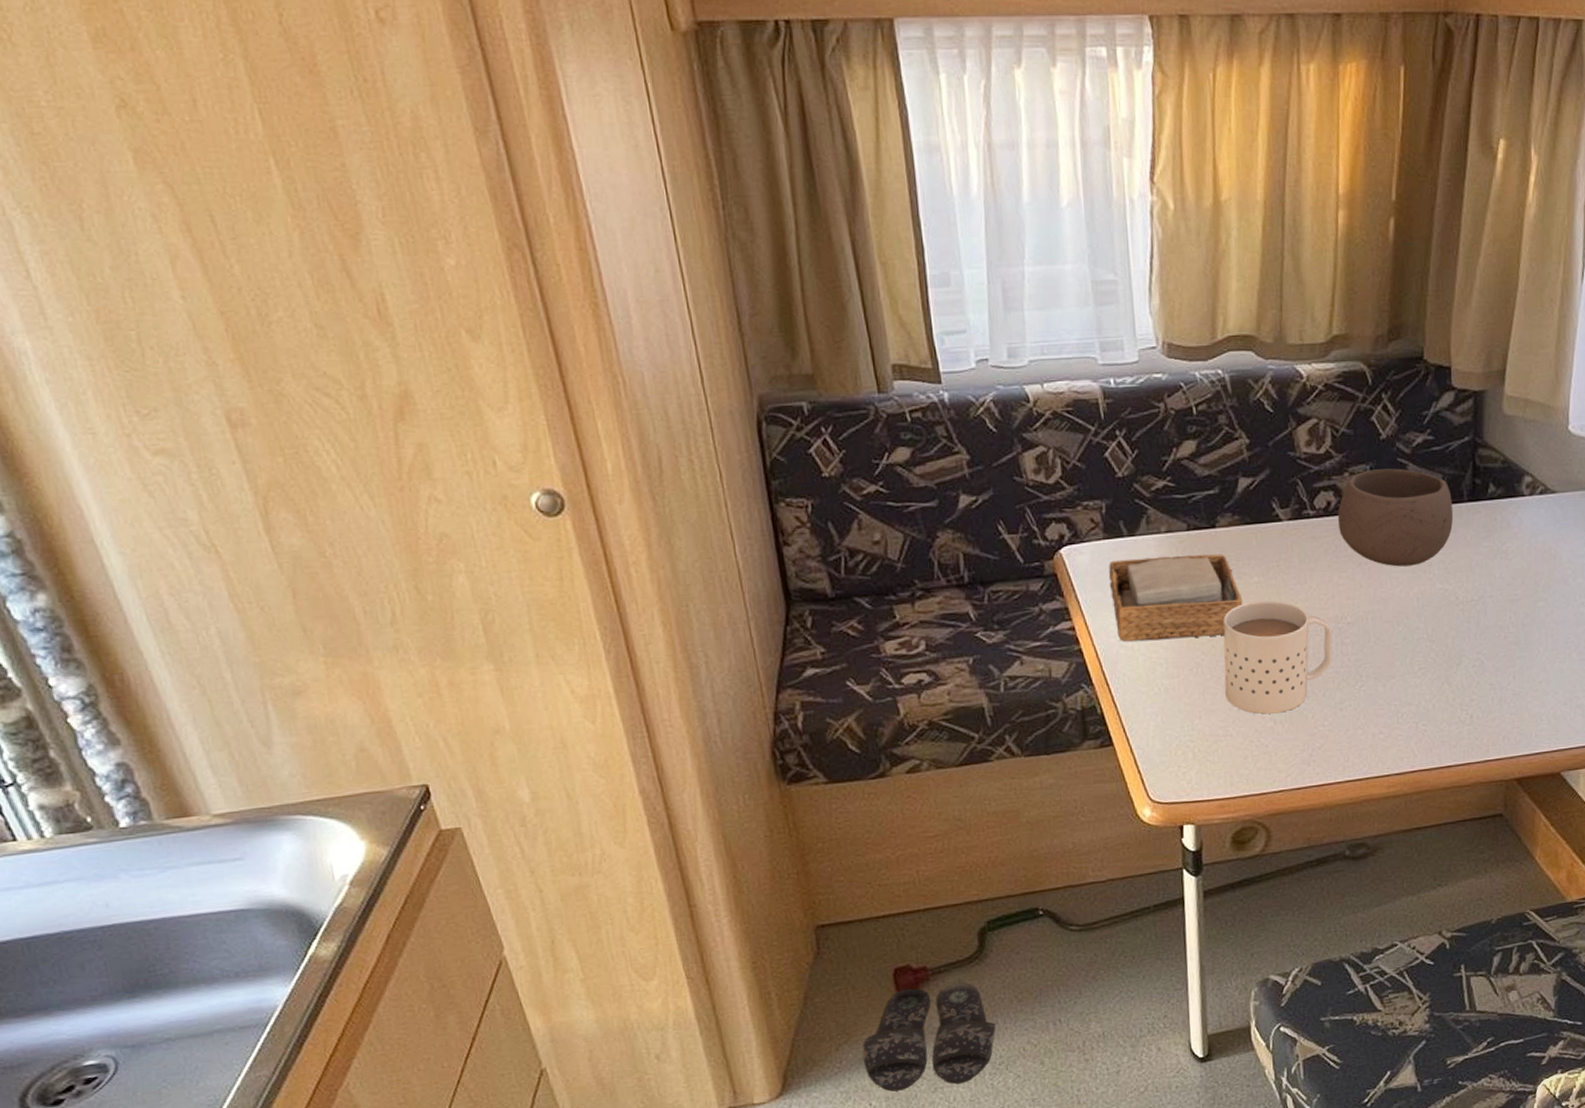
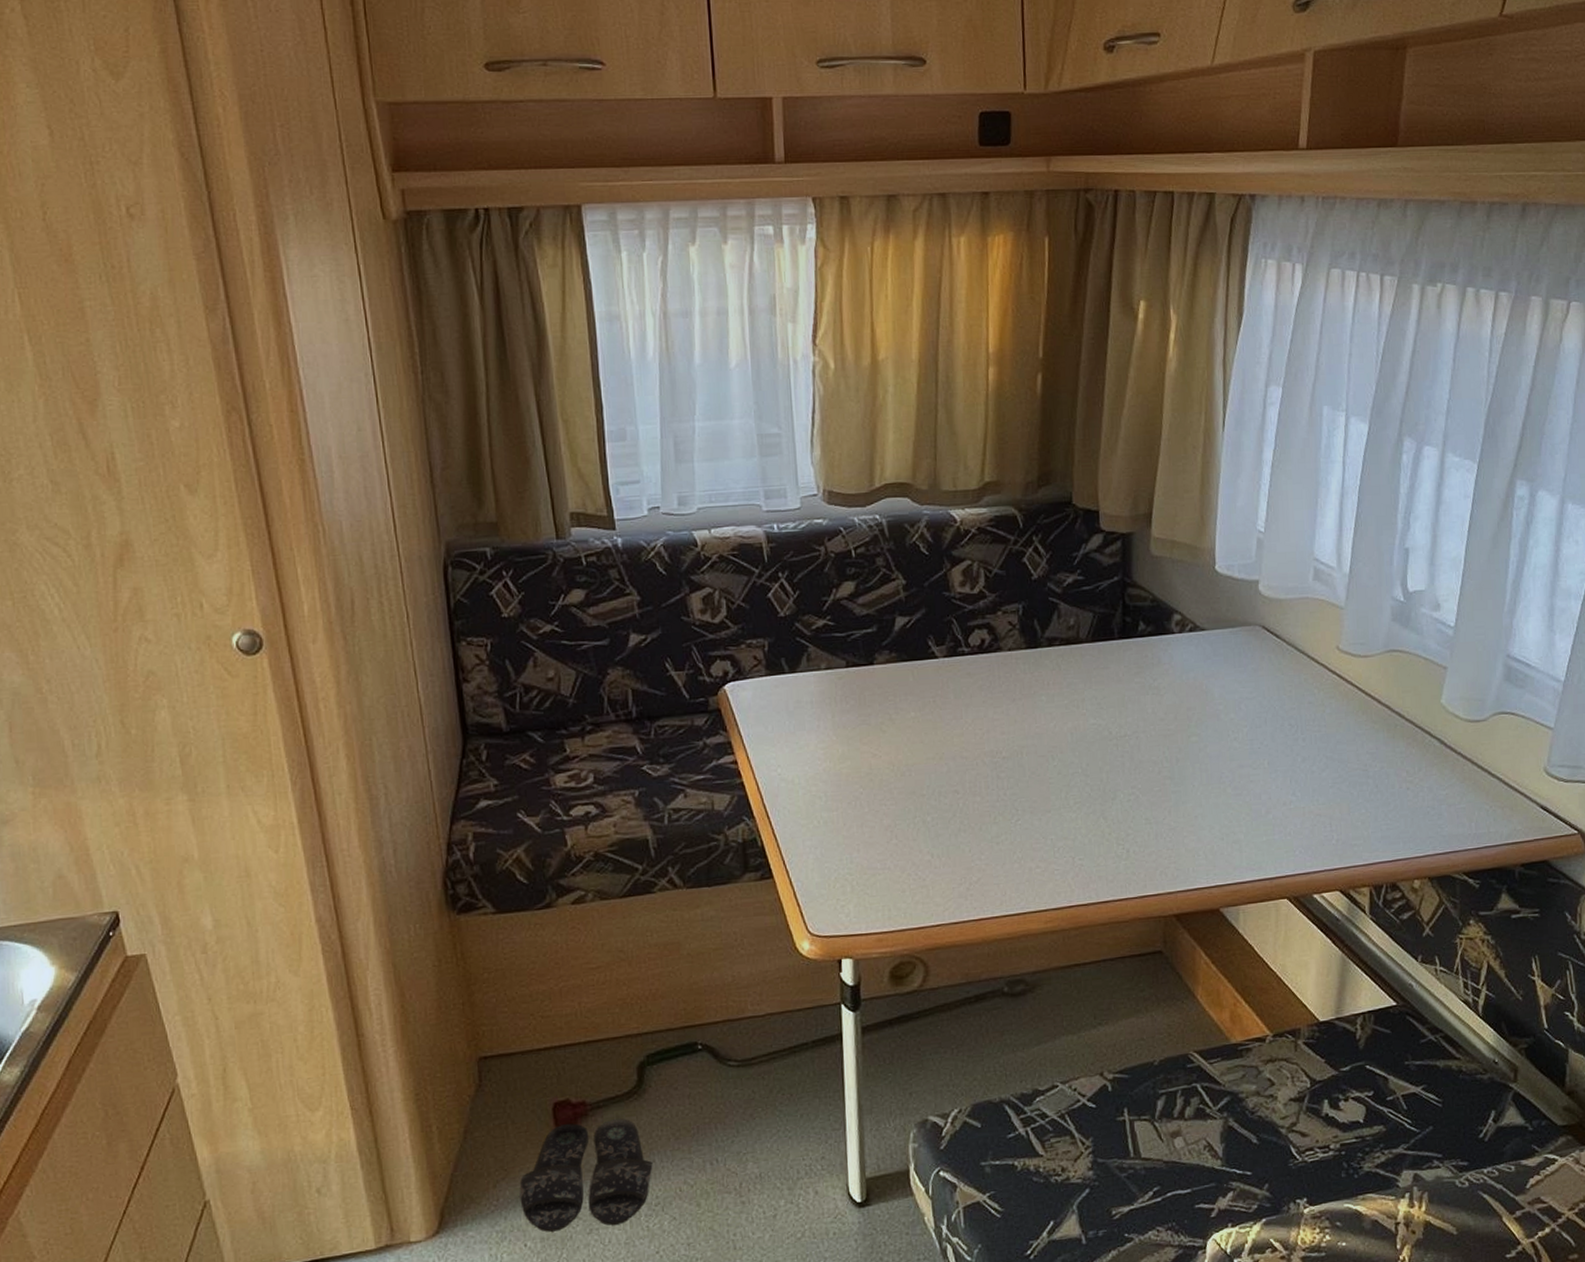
napkin holder: present [1108,554,1243,642] -> none [770,690,900,775]
mug: present [1223,600,1333,714] -> none [880,735,988,848]
bowl: present [1337,468,1454,567] -> none [991,607,1105,702]

